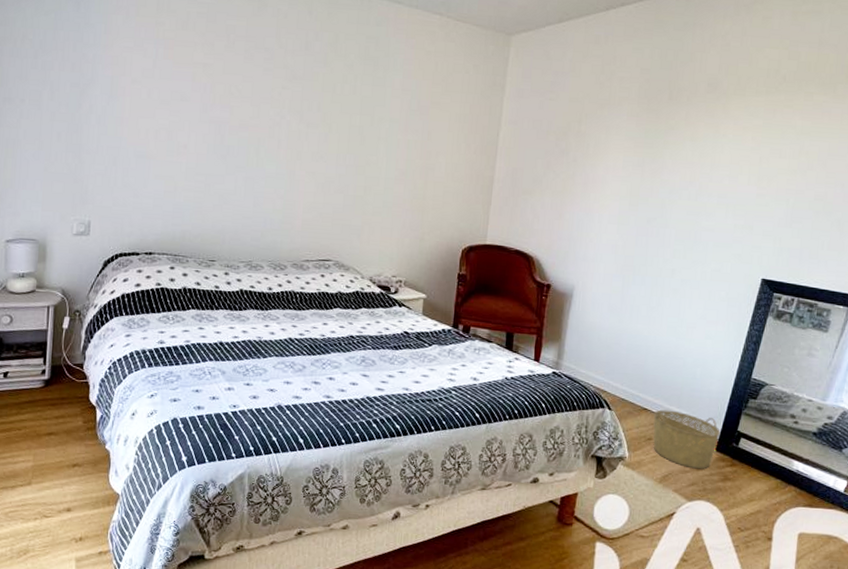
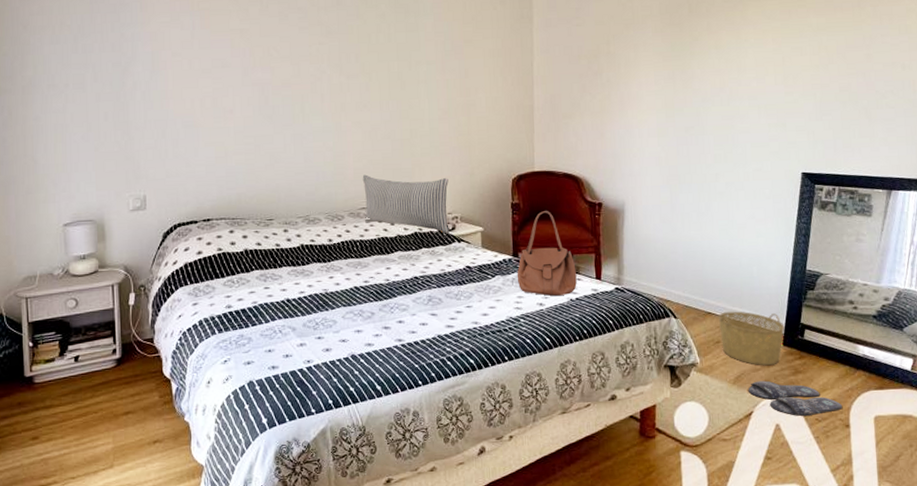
pillow: none [306,226,397,297] -> present [362,174,450,234]
handbag: none [454,285,515,373] -> present [517,211,577,296]
slippers: none [673,483,768,524] -> present [748,380,843,416]

